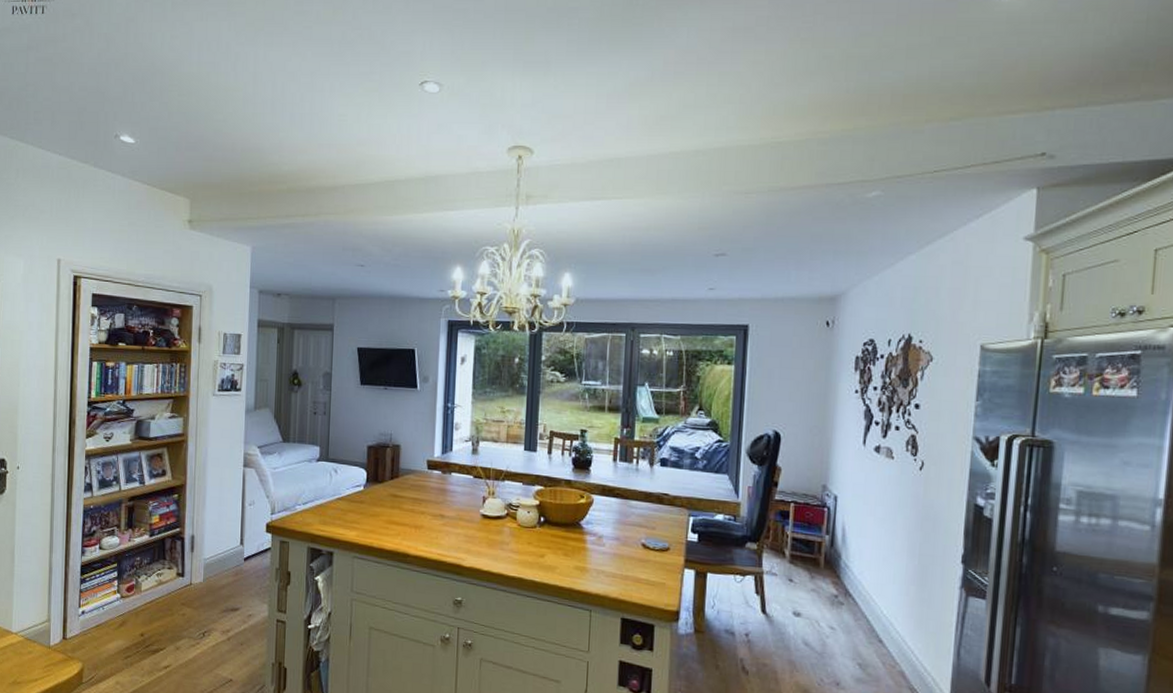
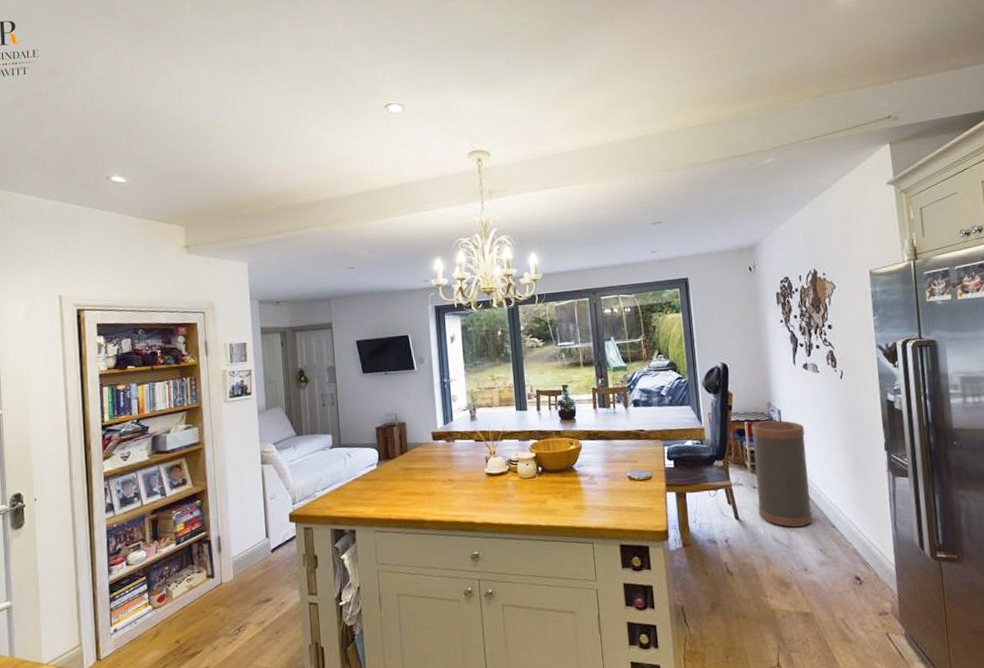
trash can: none [791,505,863,635] -> present [751,420,813,528]

